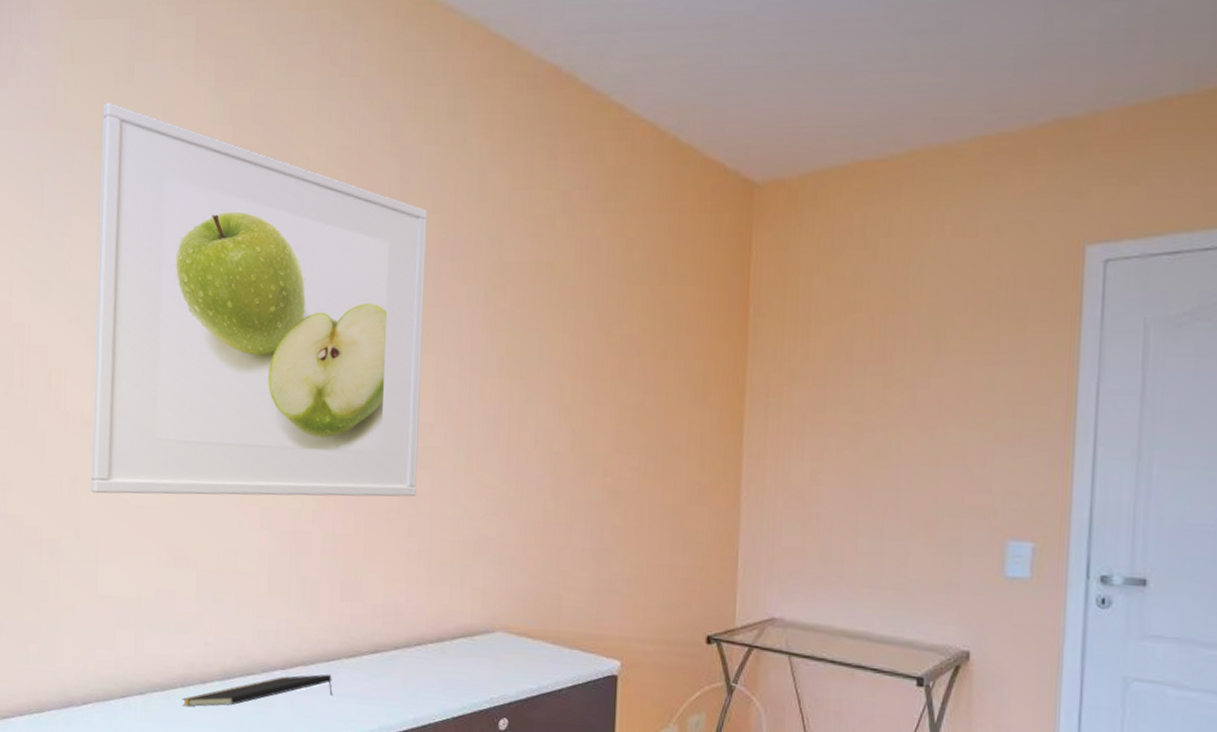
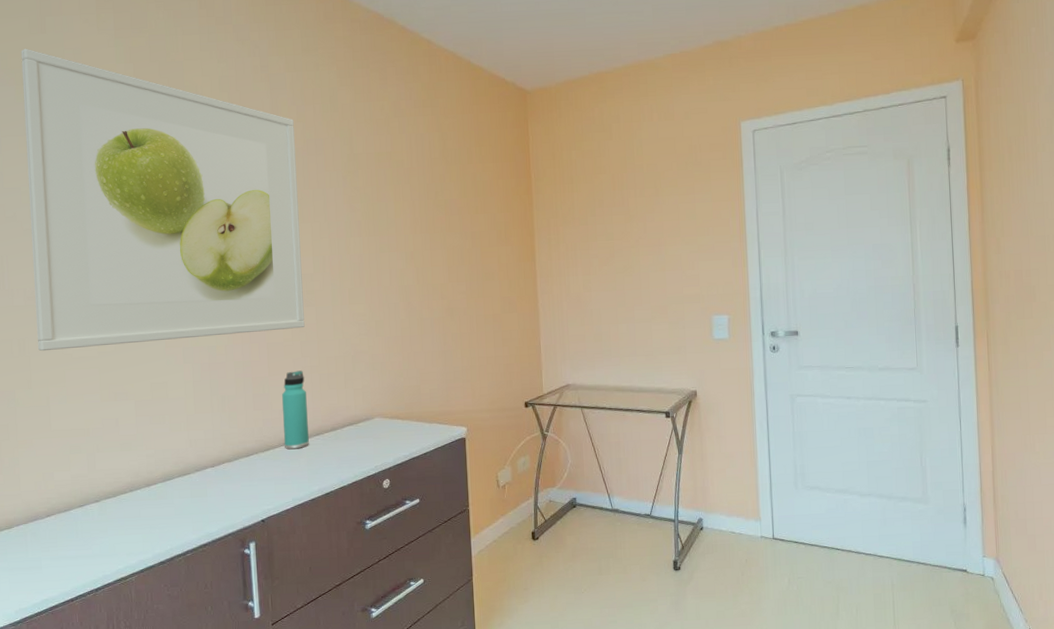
notepad: present [182,674,333,707] -> none [132,465,254,507]
thermos bottle: none [374,554,410,660] -> present [281,370,309,450]

